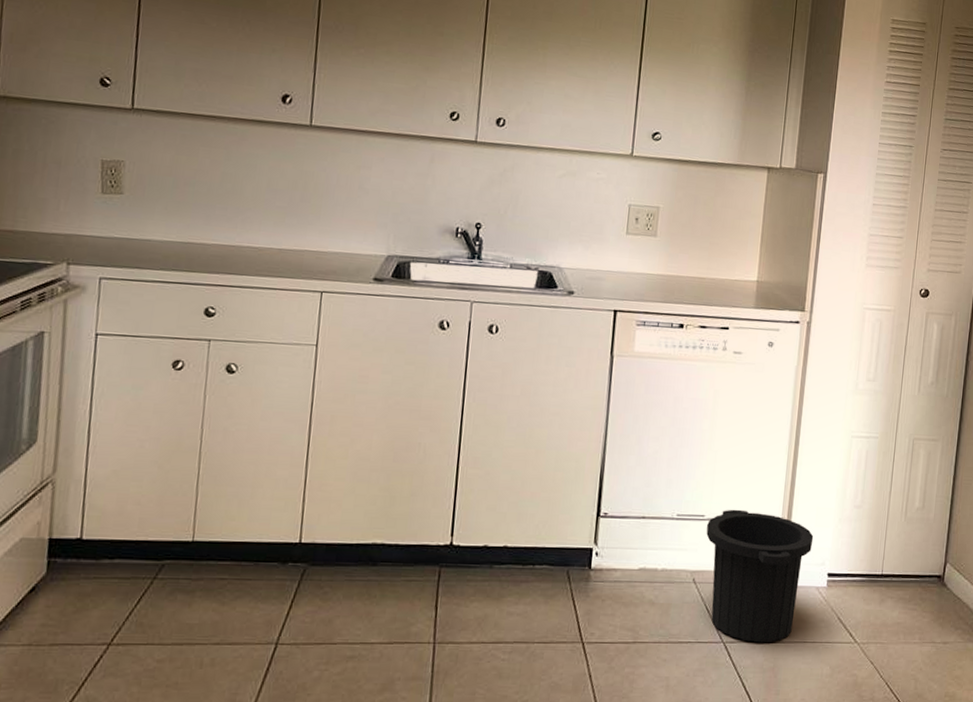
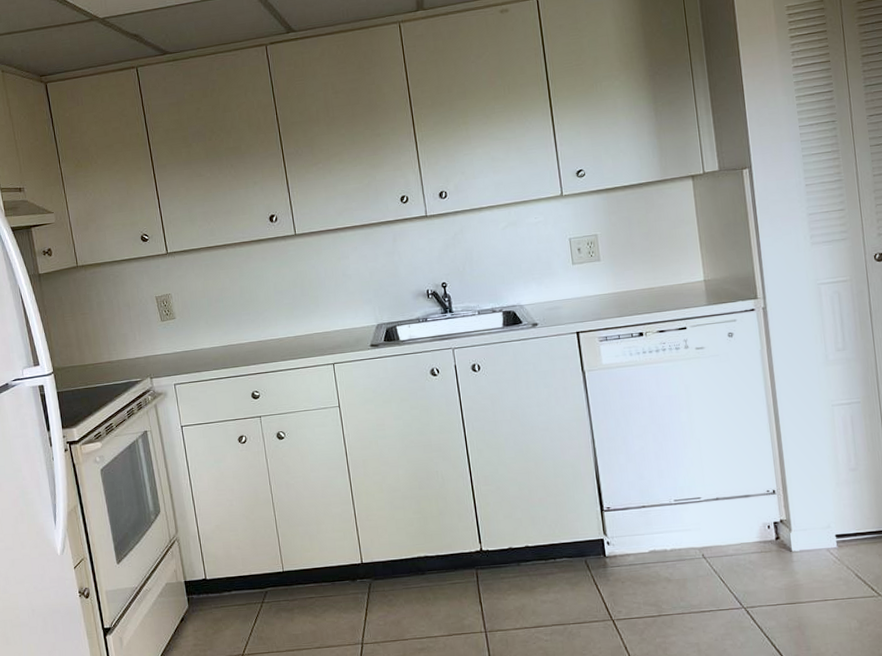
trash can: present [706,509,814,643] -> none [705,487,814,605]

